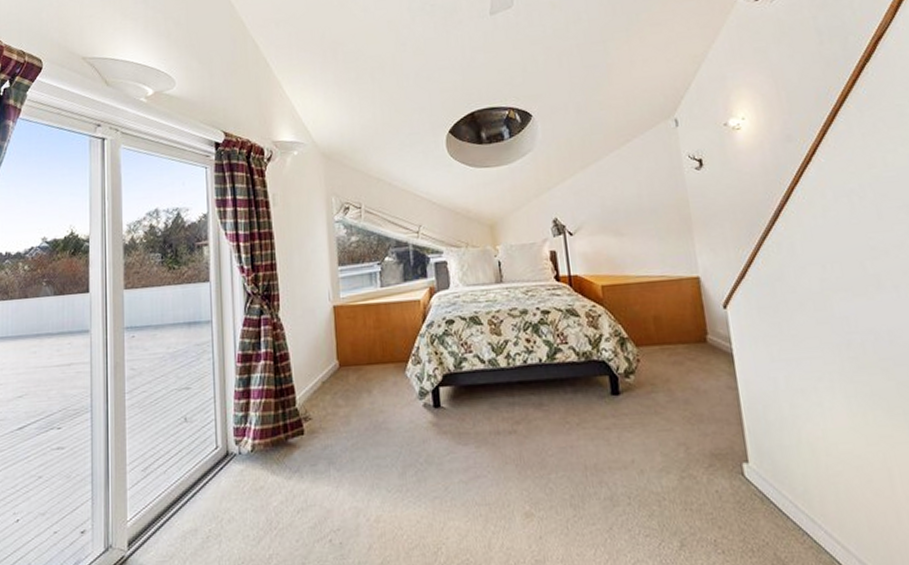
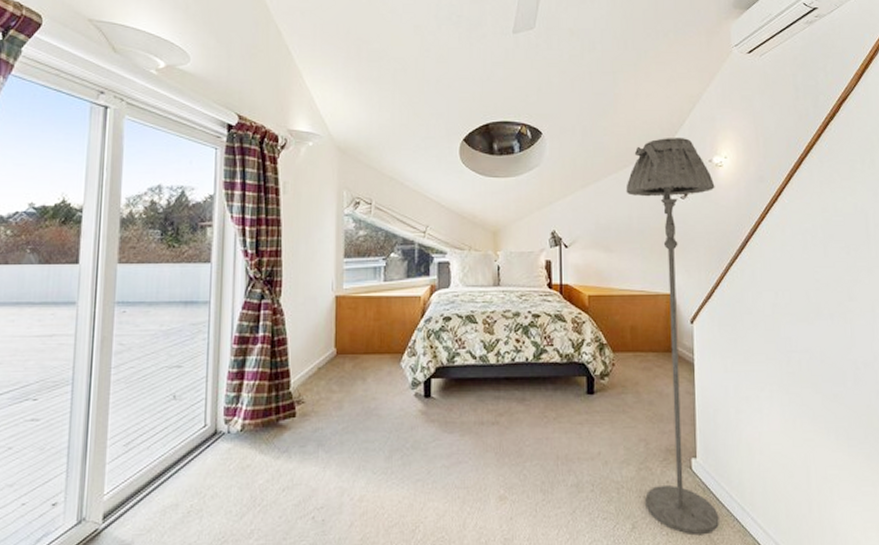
floor lamp: none [631,102,786,554] -> present [625,138,719,536]

